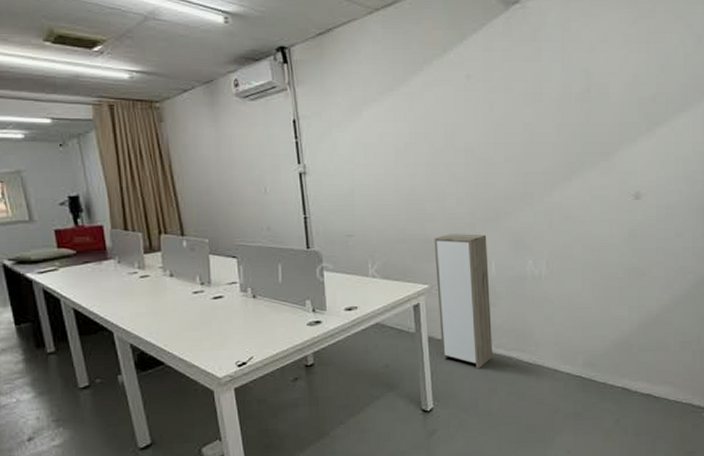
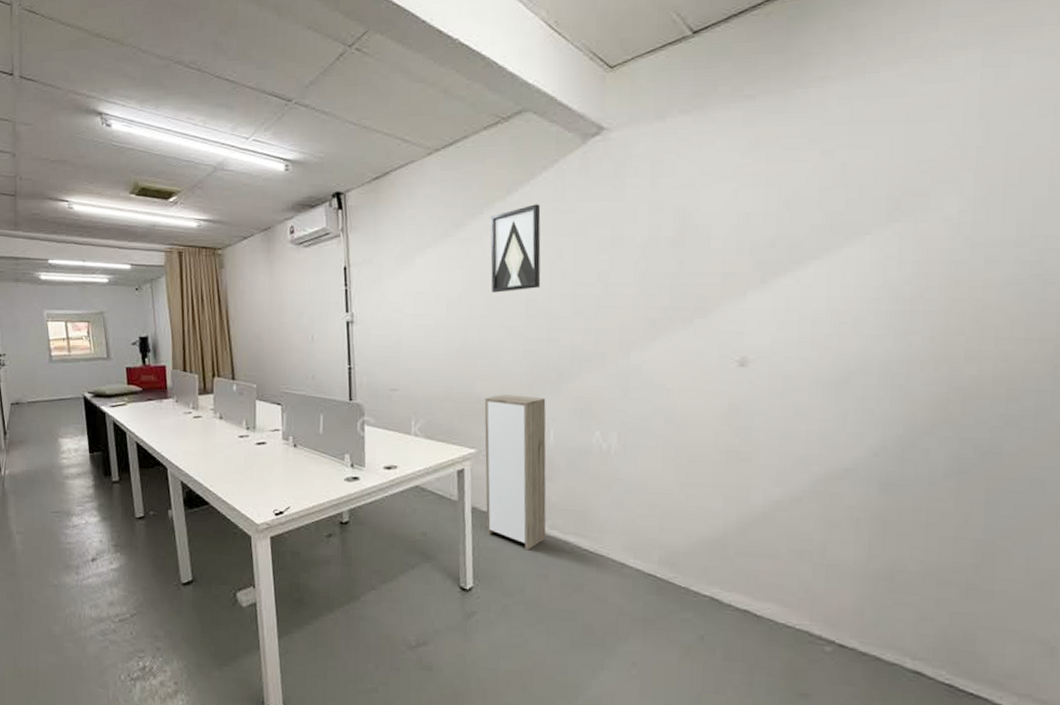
wall art: none [430,63,477,143] -> present [490,204,541,293]

